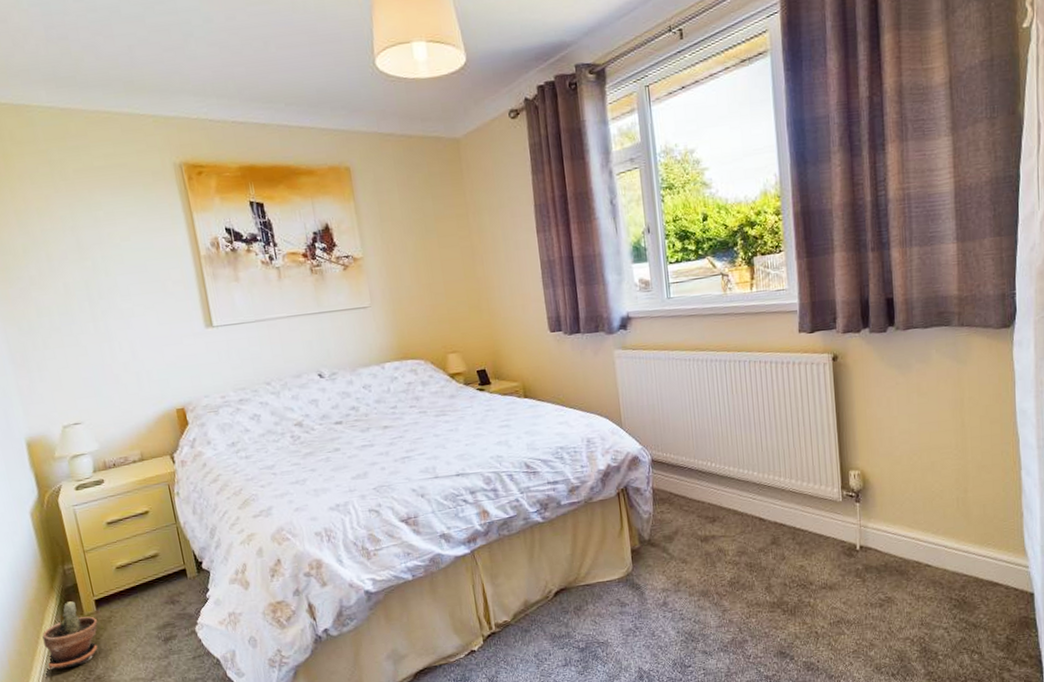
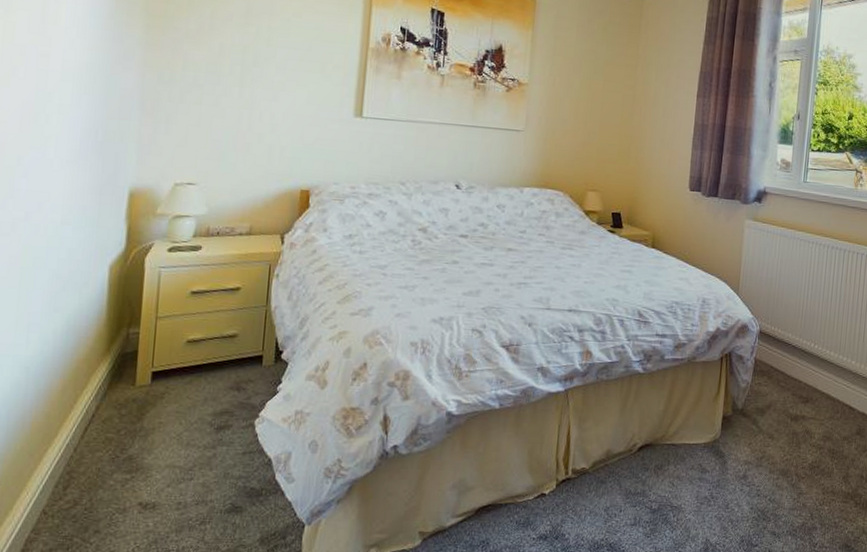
potted plant: present [42,601,98,670] -> none [74,368,148,442]

